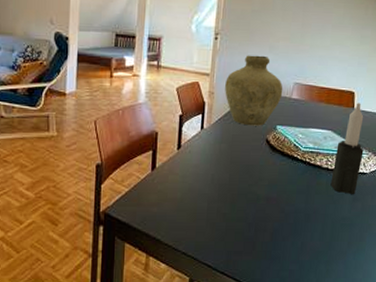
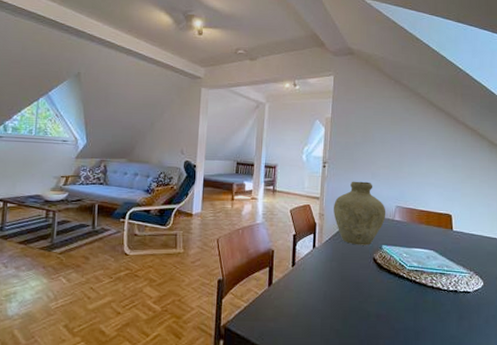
candle: present [330,103,364,195] -> none [437,225,465,314]

